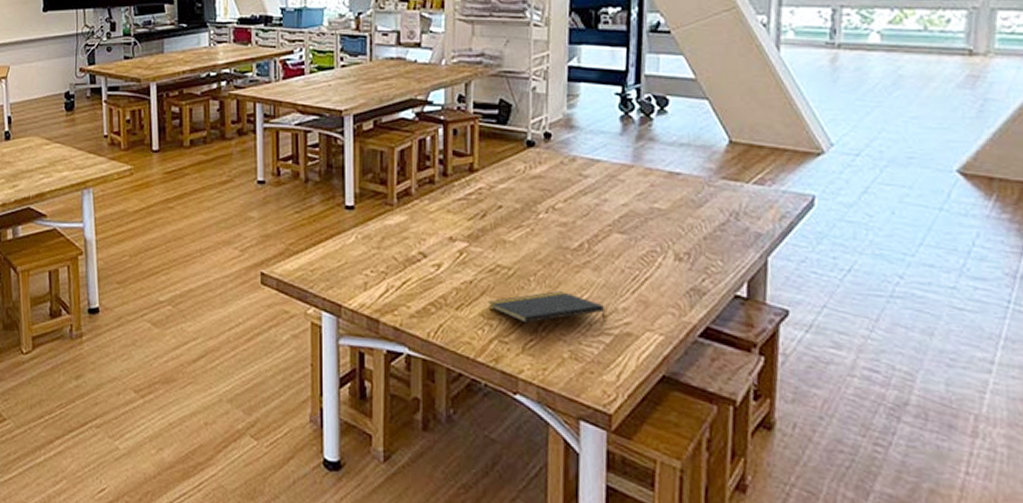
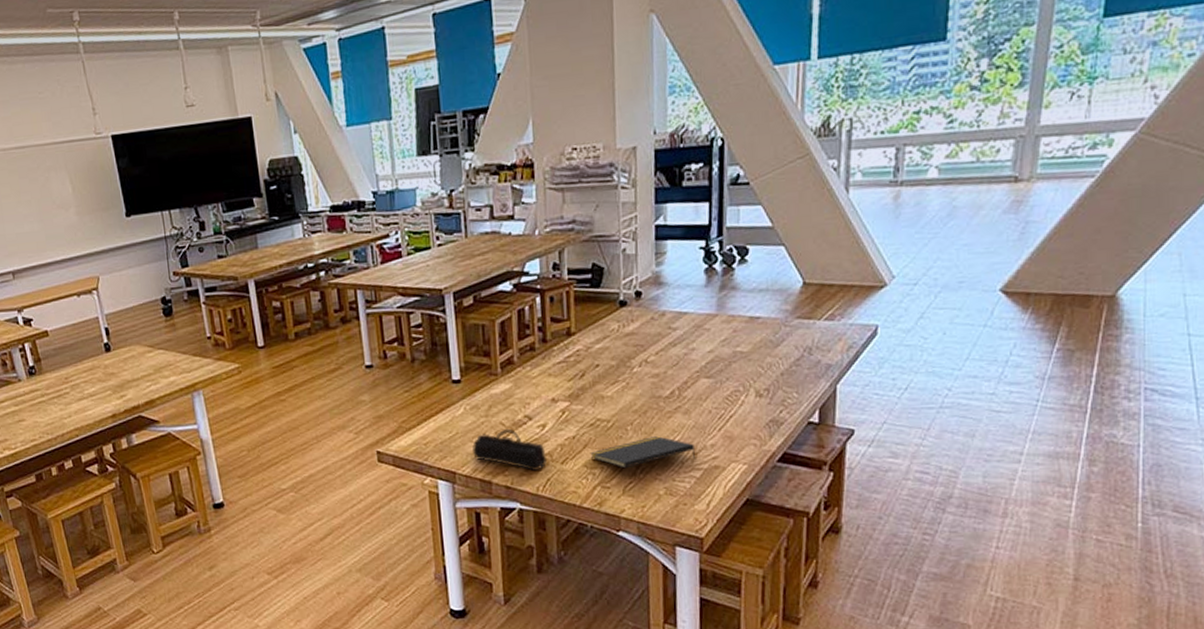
pencil case: none [362,264,441,314] -> present [472,428,548,471]

